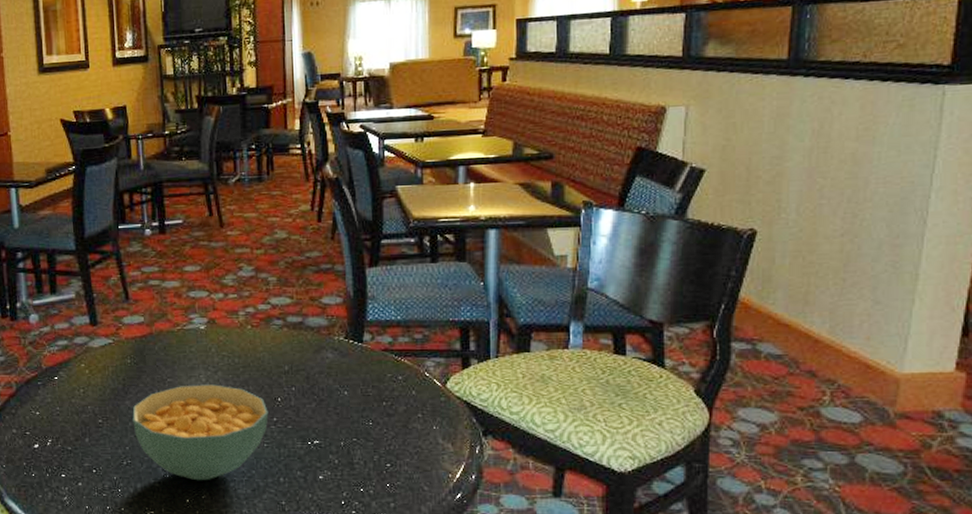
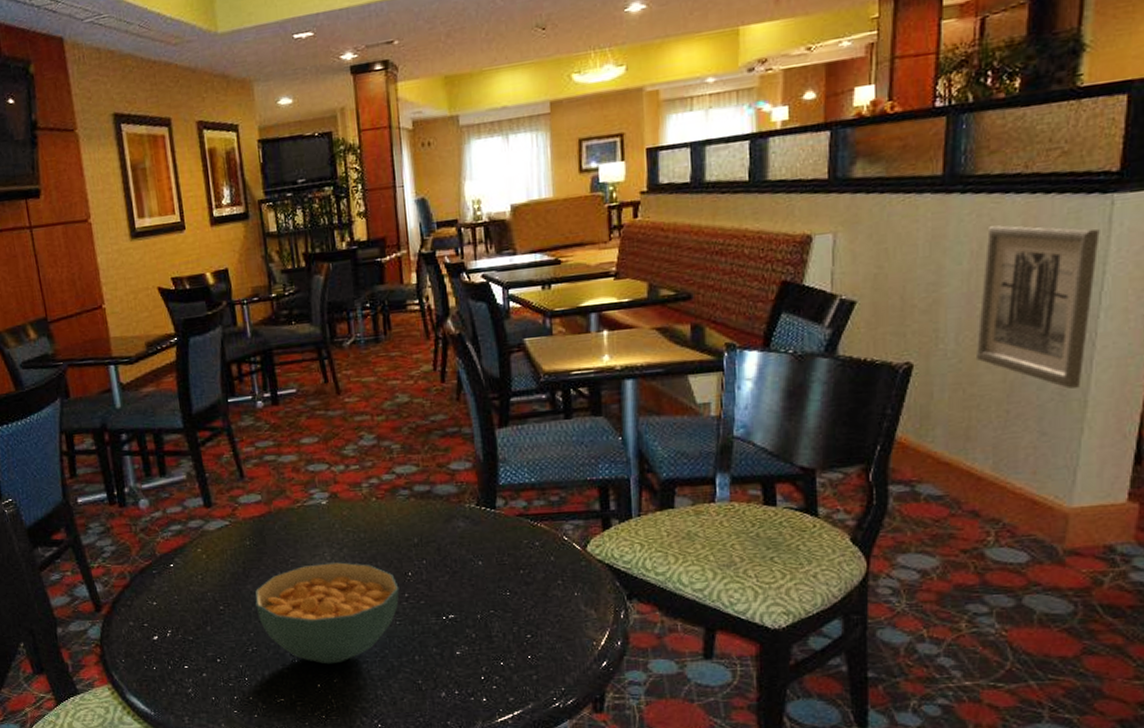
wall art: none [816,108,932,262] -> present [977,225,1100,389]

